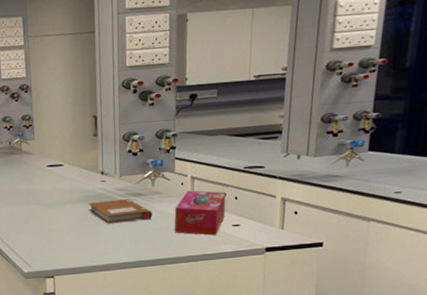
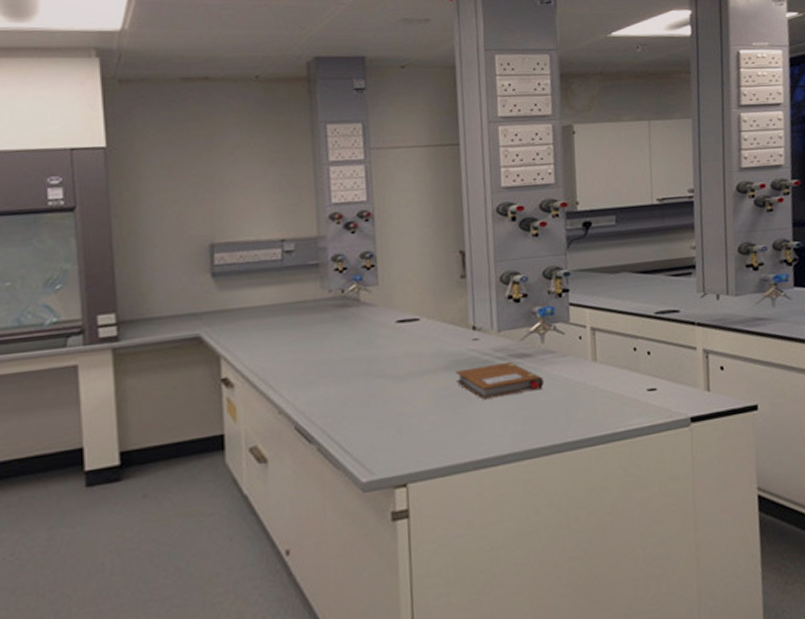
tissue box: present [174,190,226,236] -> none [572,345,638,407]

